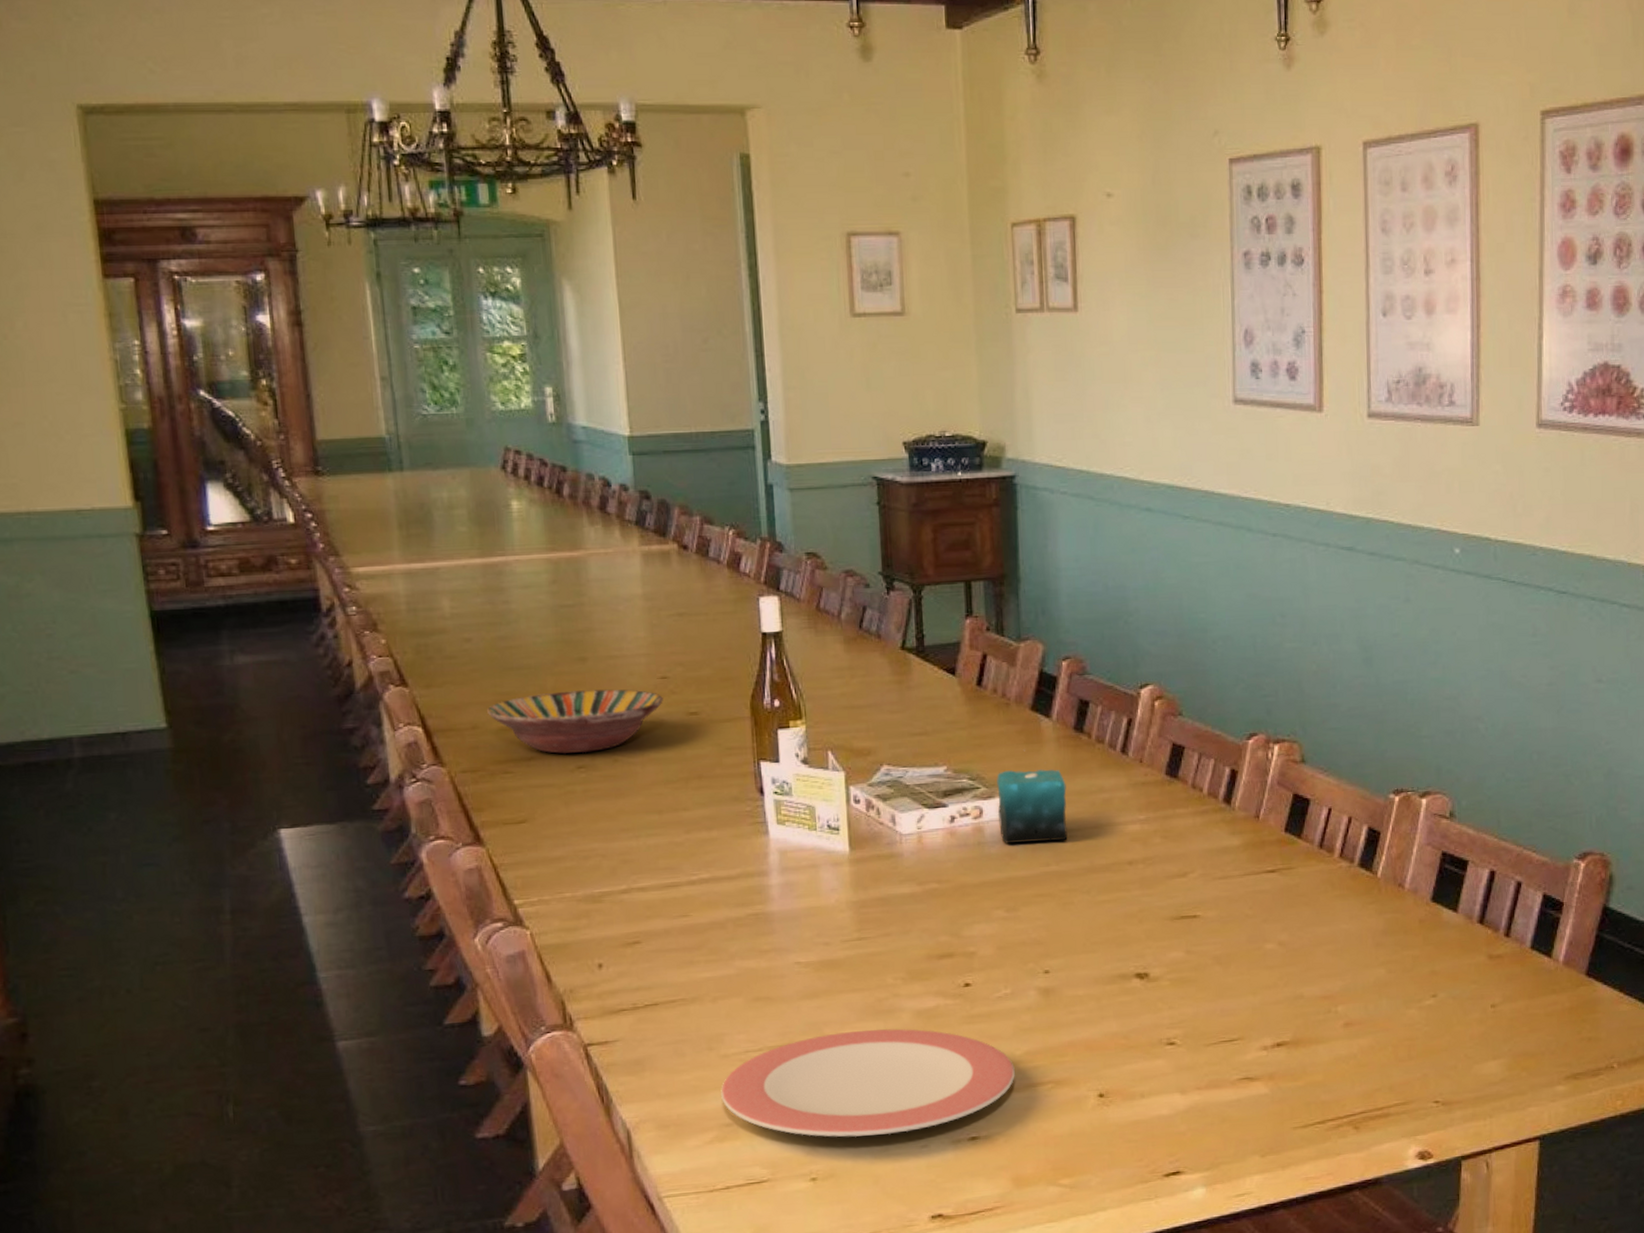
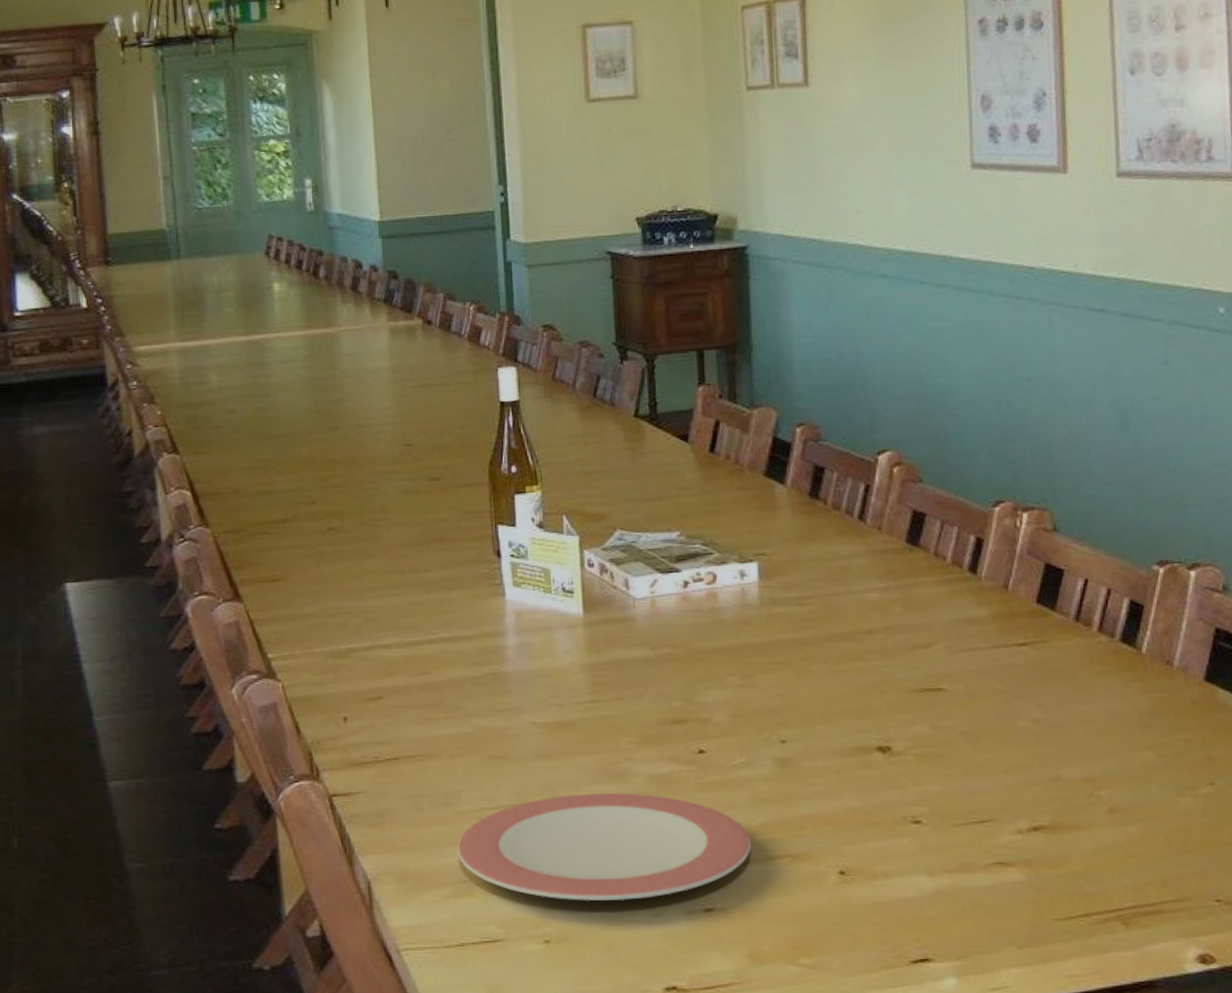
serving bowl: present [487,689,663,754] -> none [248,456,407,516]
candle: present [997,749,1068,844] -> none [730,515,804,611]

